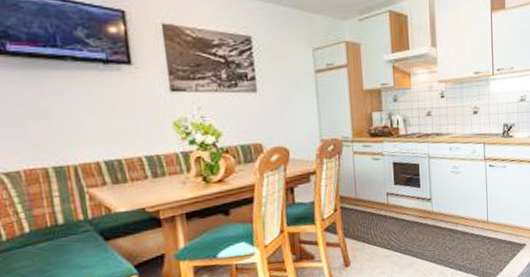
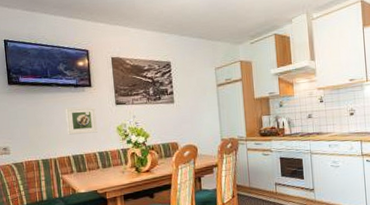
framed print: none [89,92,143,132] -> present [65,107,98,135]

